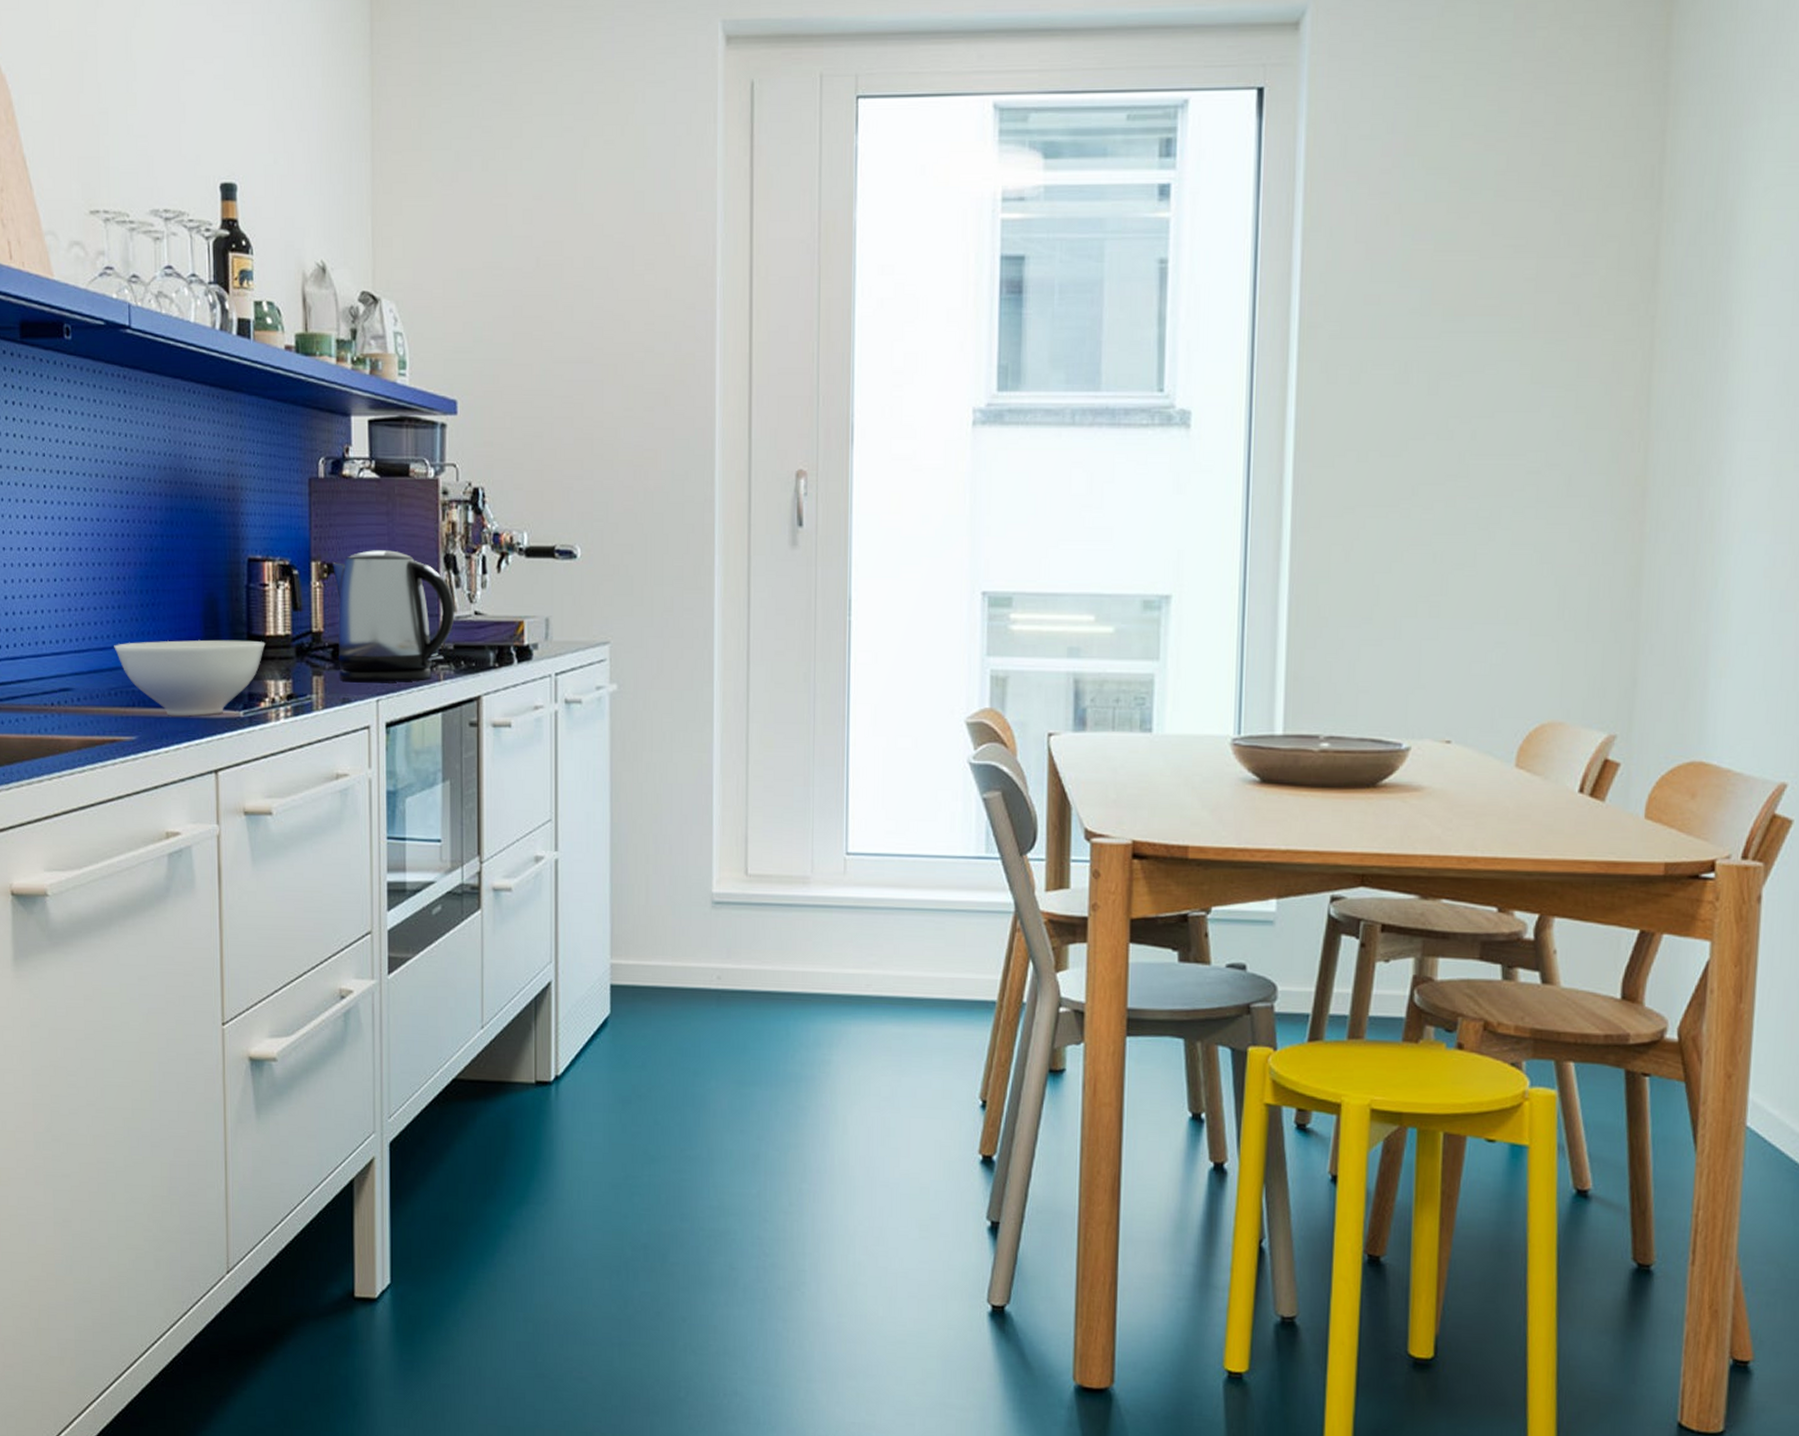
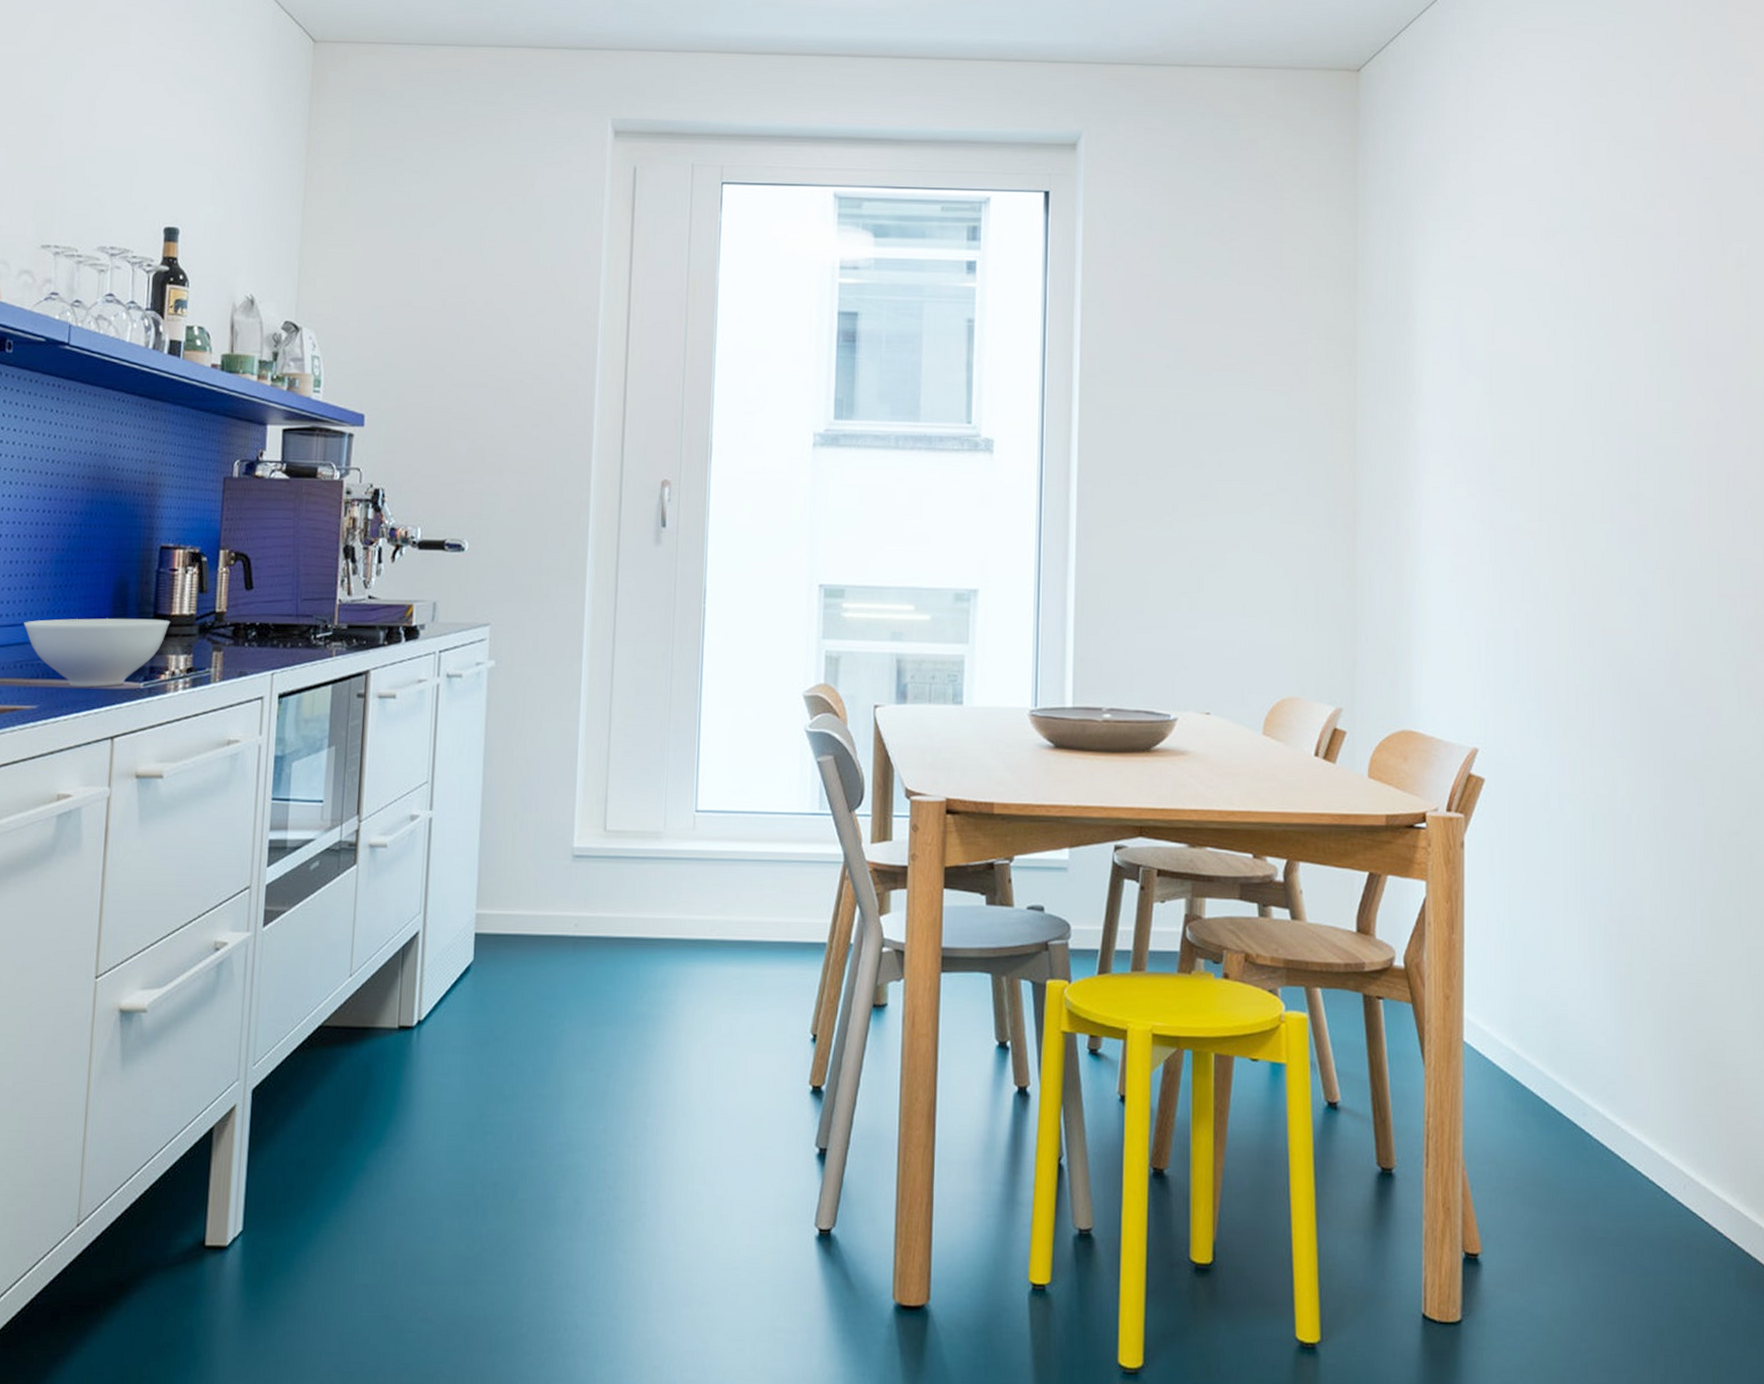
kettle: present [333,550,455,683] -> none [237,541,351,659]

